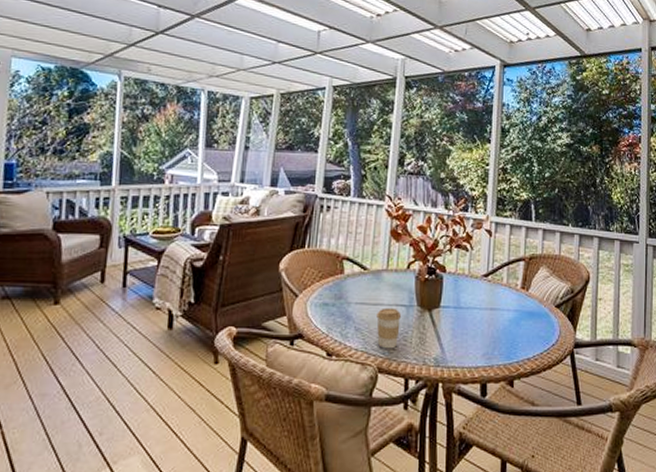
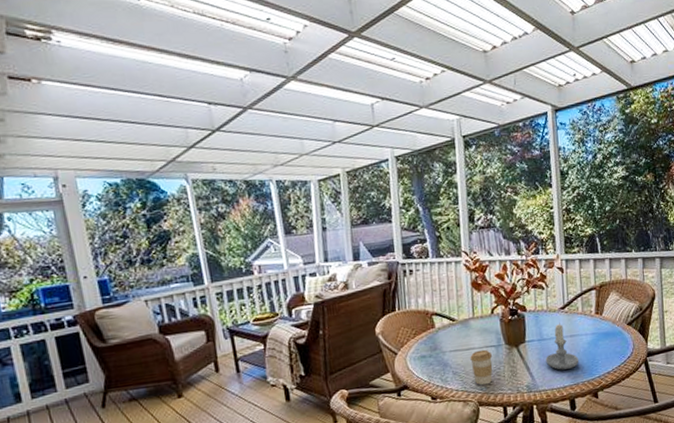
candle: none [459,292,497,347] -> present [545,323,579,370]

